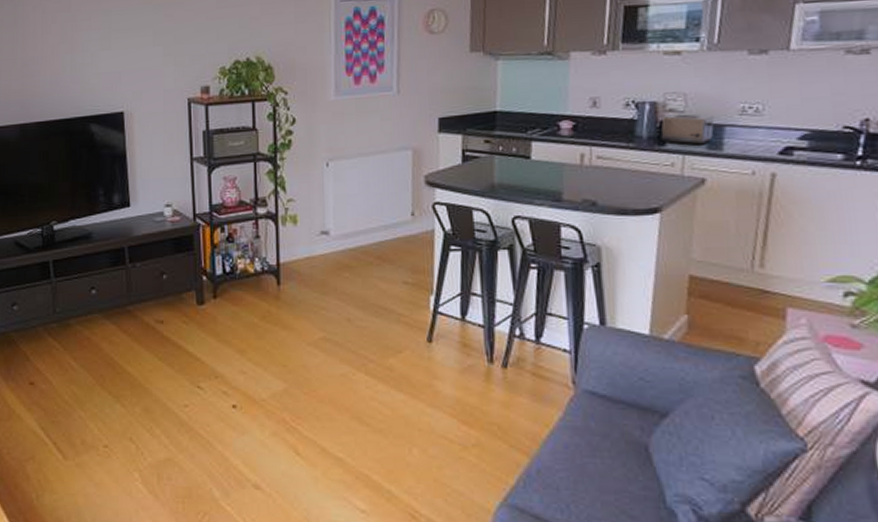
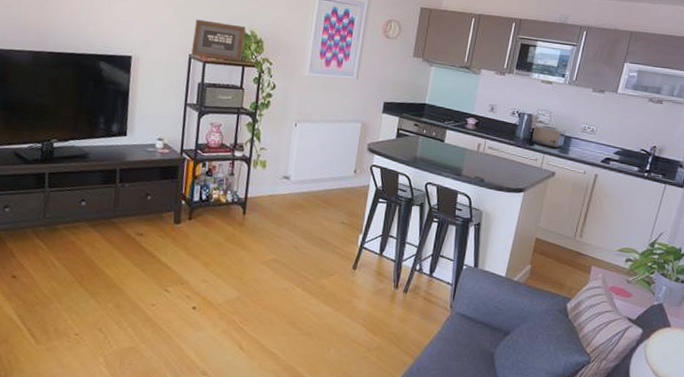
picture frame: none [190,52,250,99] -> present [191,19,246,62]

